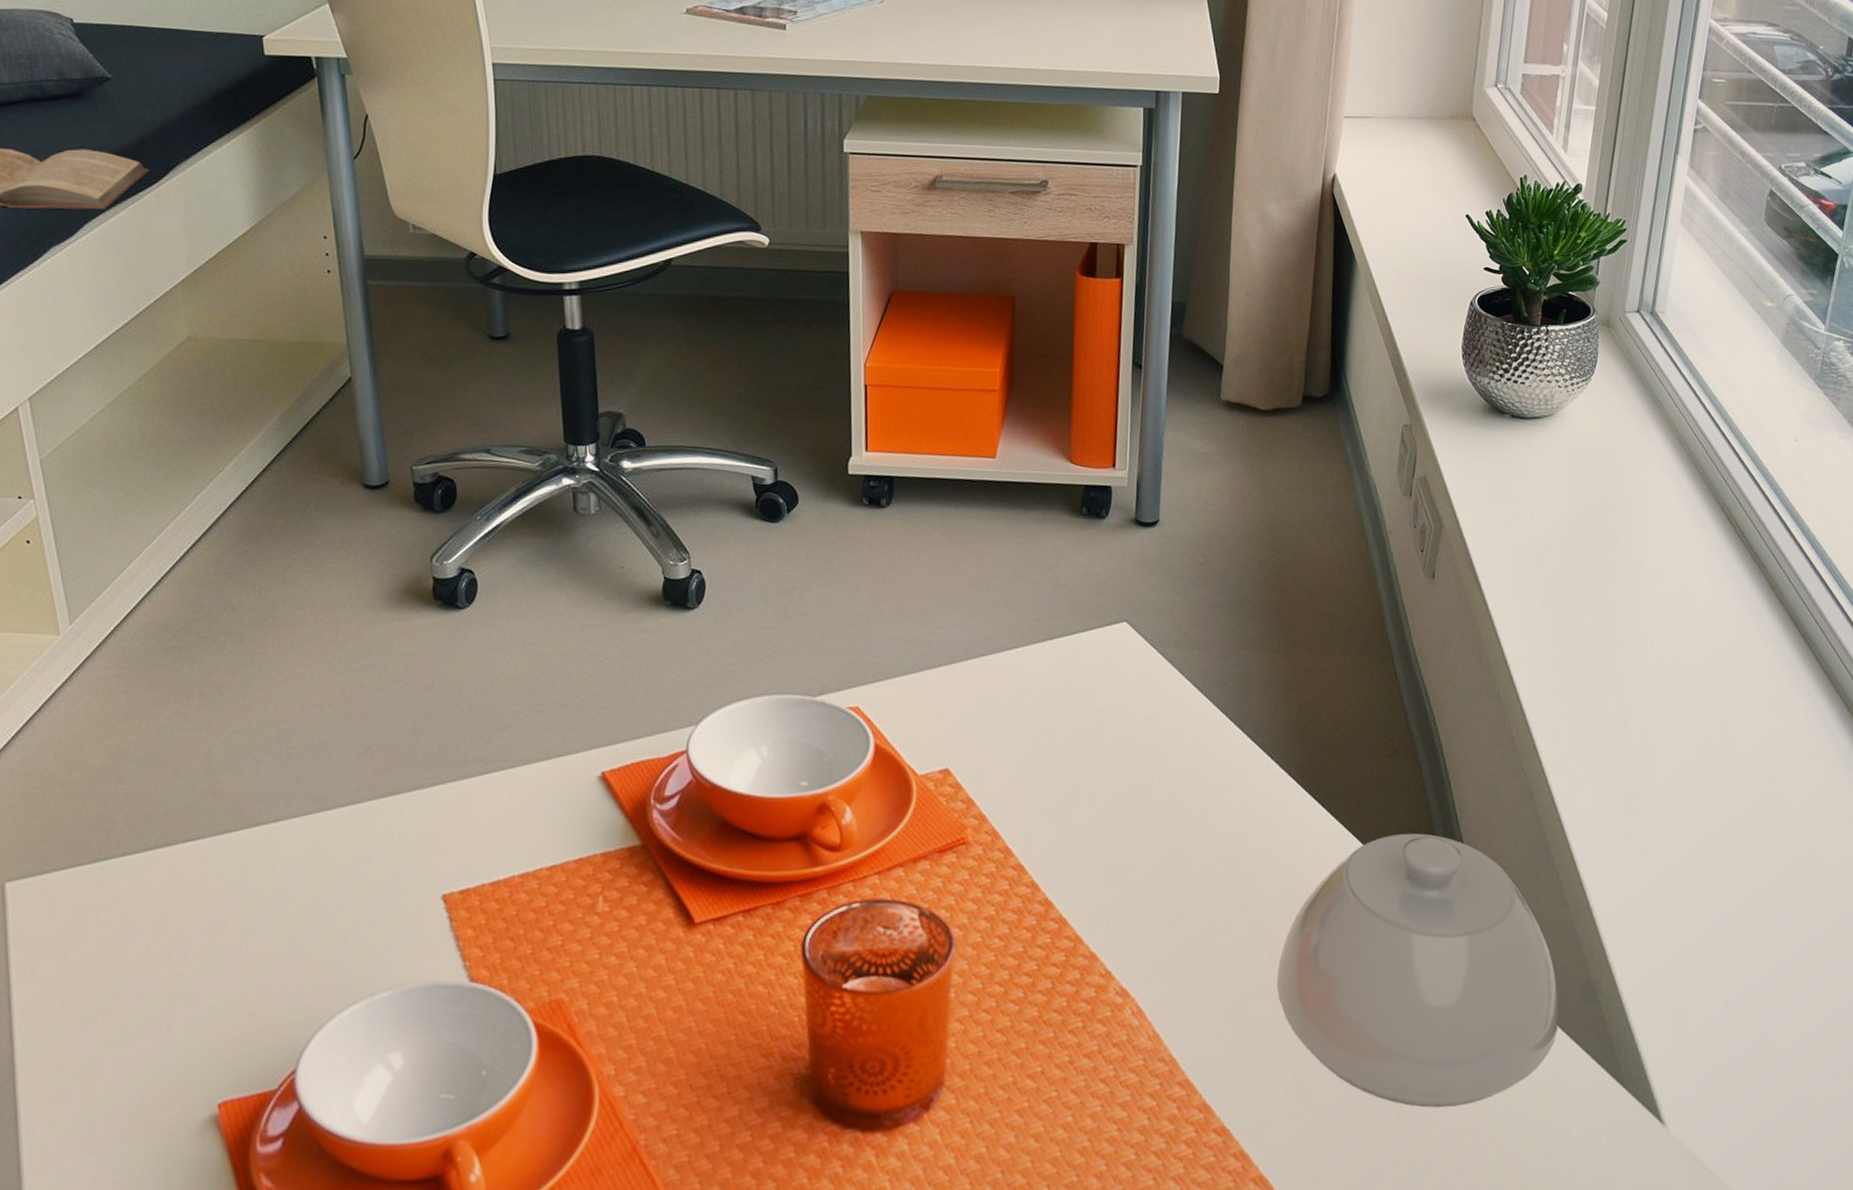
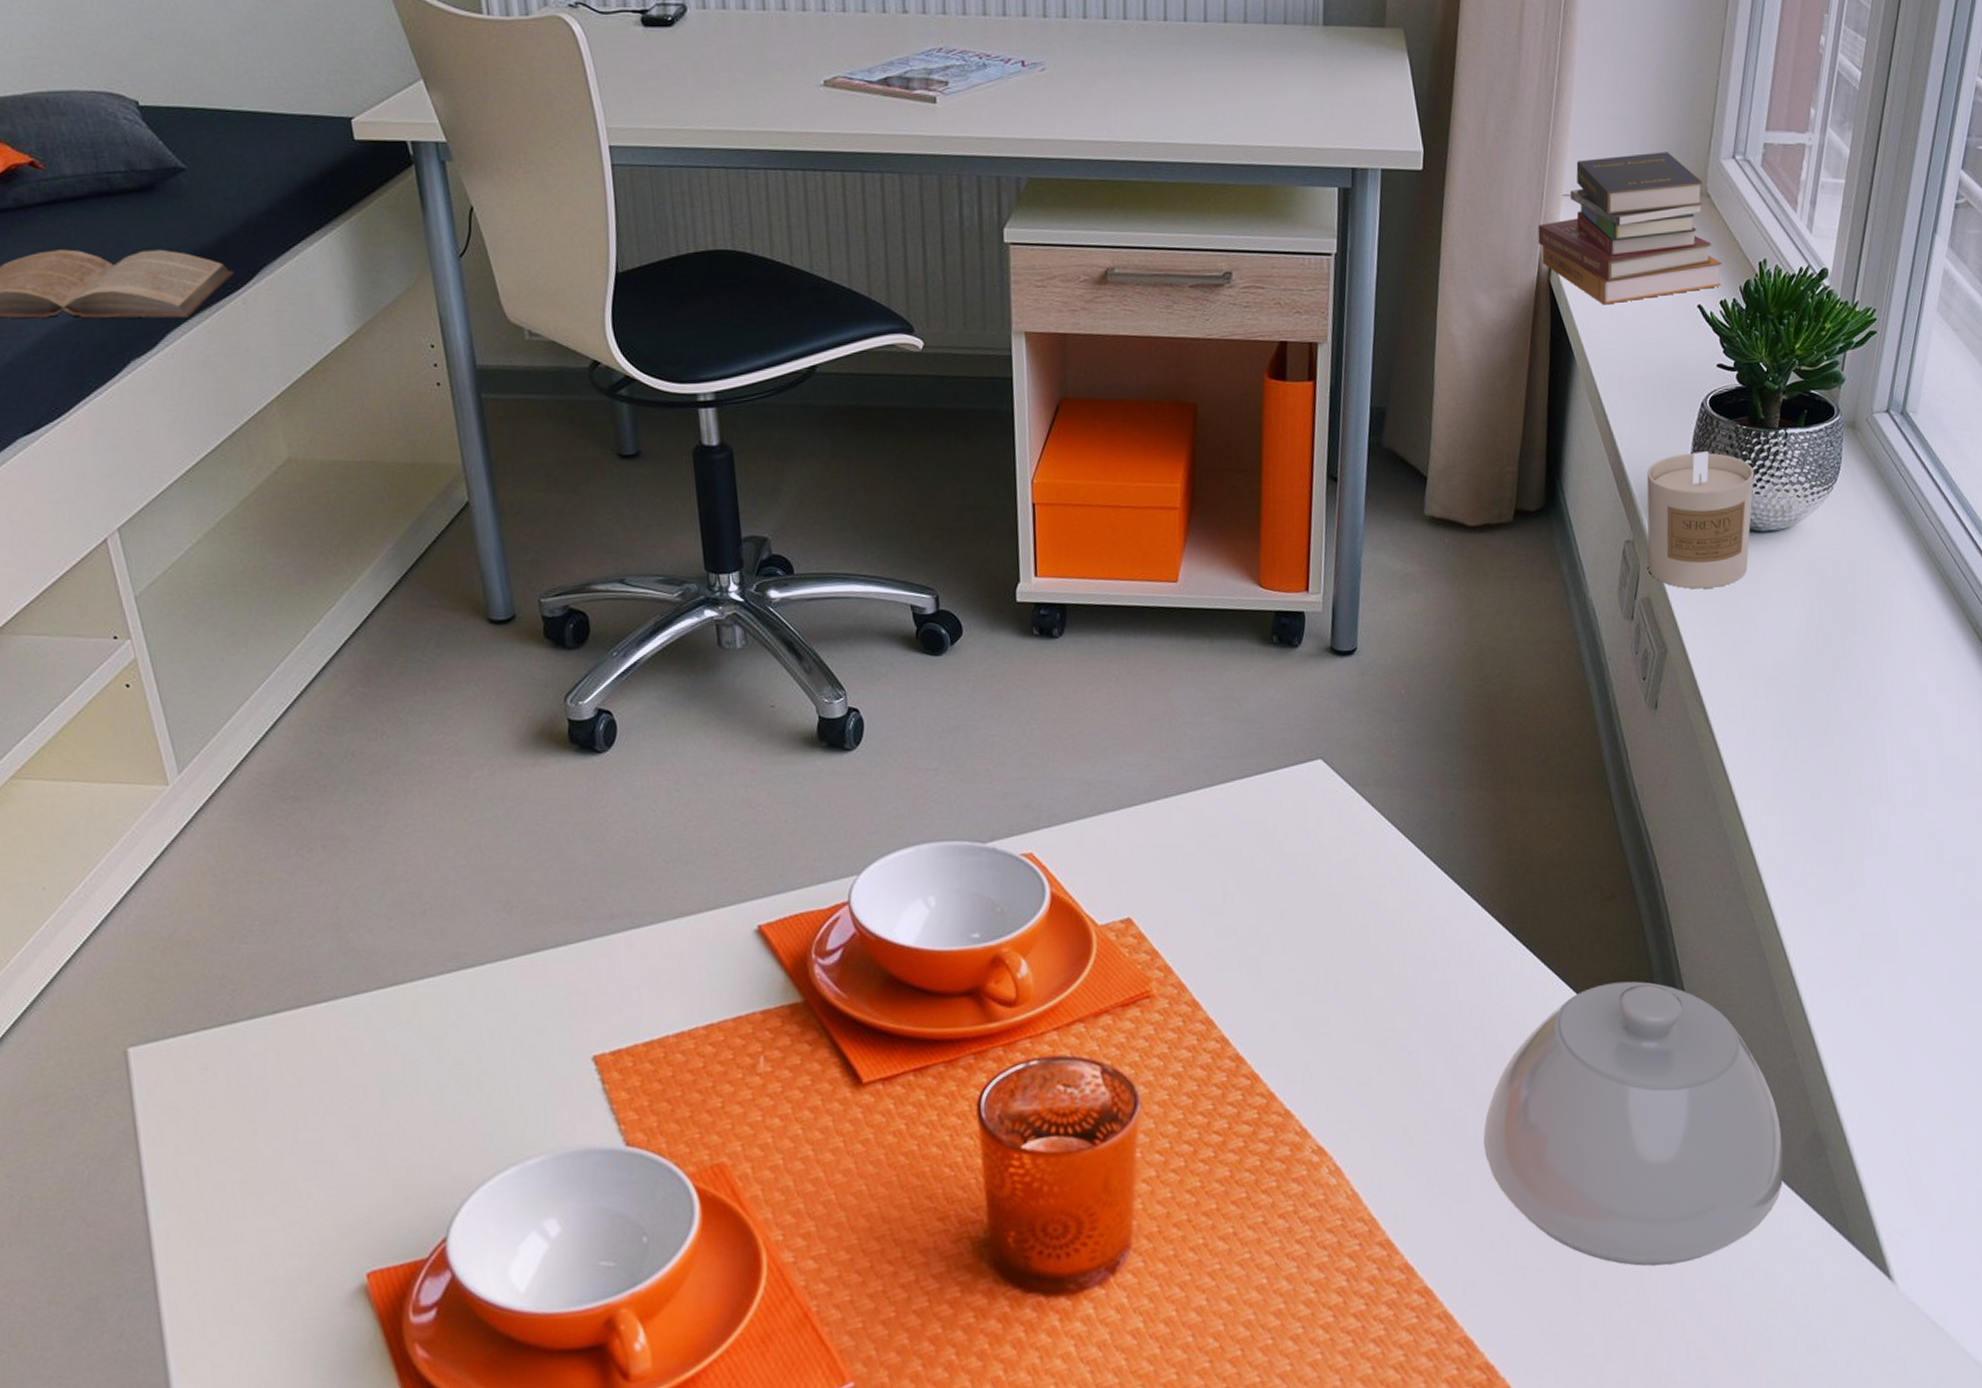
books: none [1322,80,1487,214] -> present [1538,152,1722,305]
candle: none [1422,345,1520,470] -> present [1646,451,1755,589]

